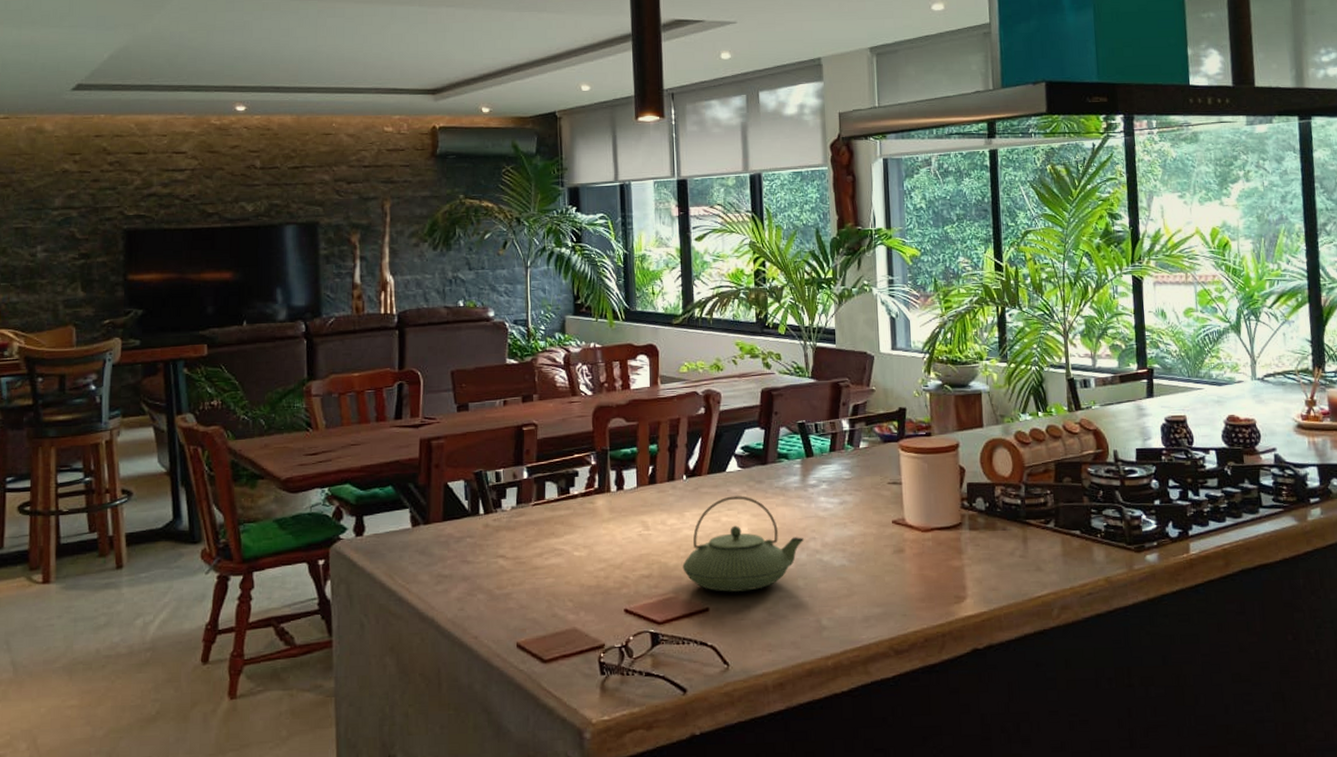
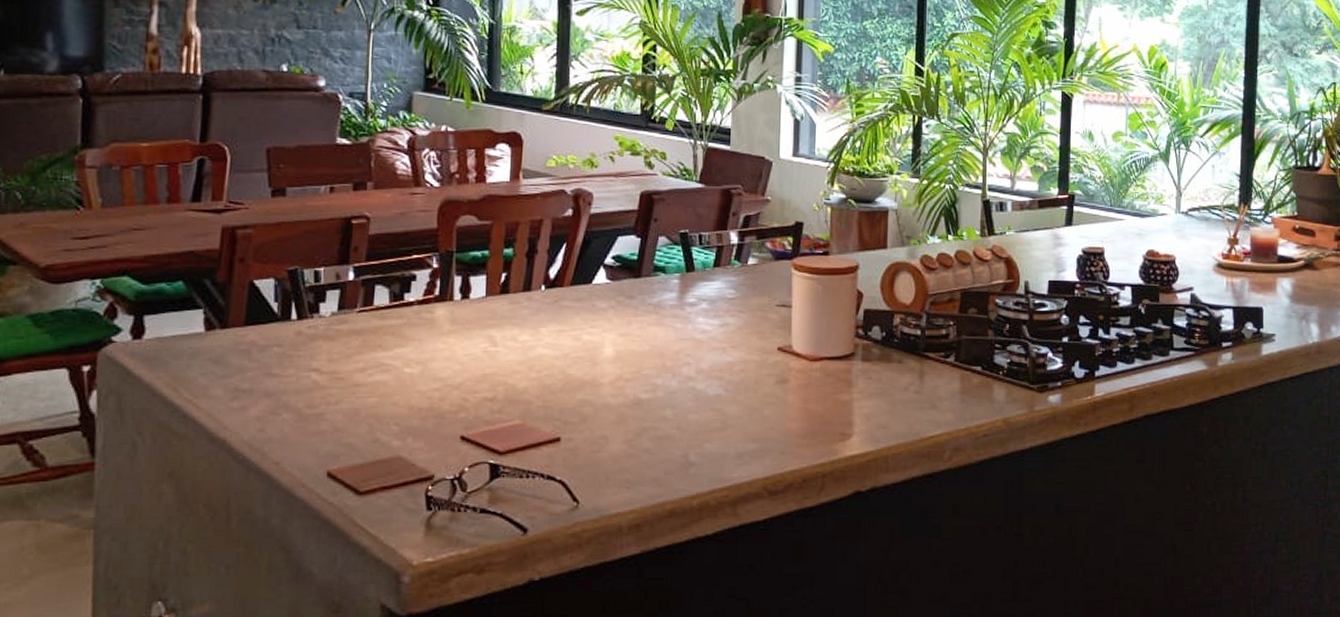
teapot: present [682,496,805,592] -> none [533,312,677,420]

